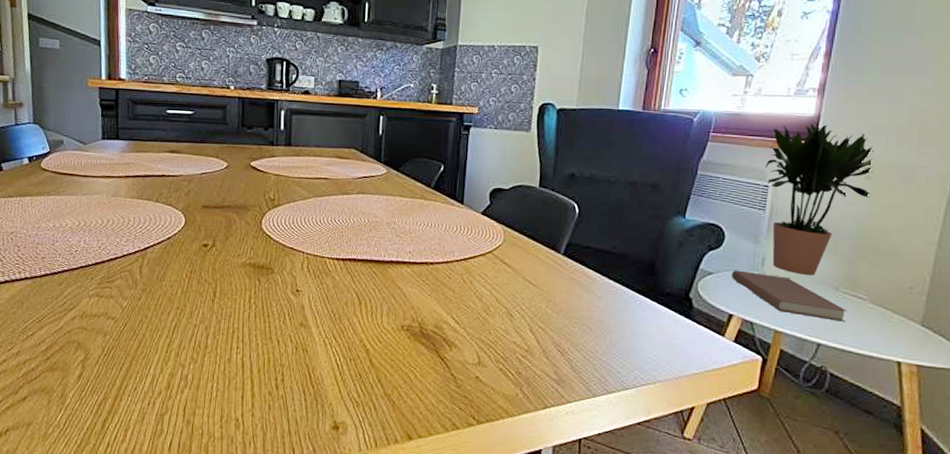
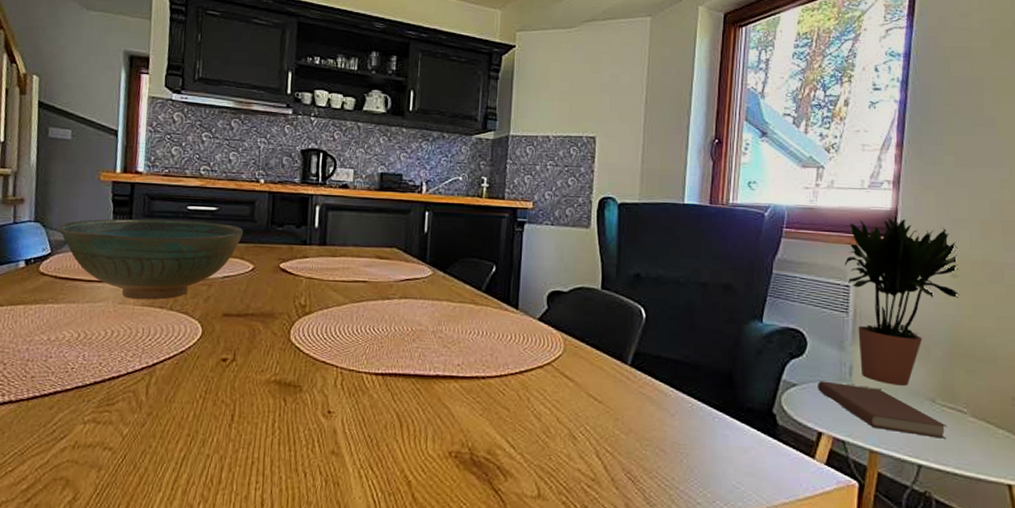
bowl: none [56,121,218,194] -> present [60,218,244,300]

